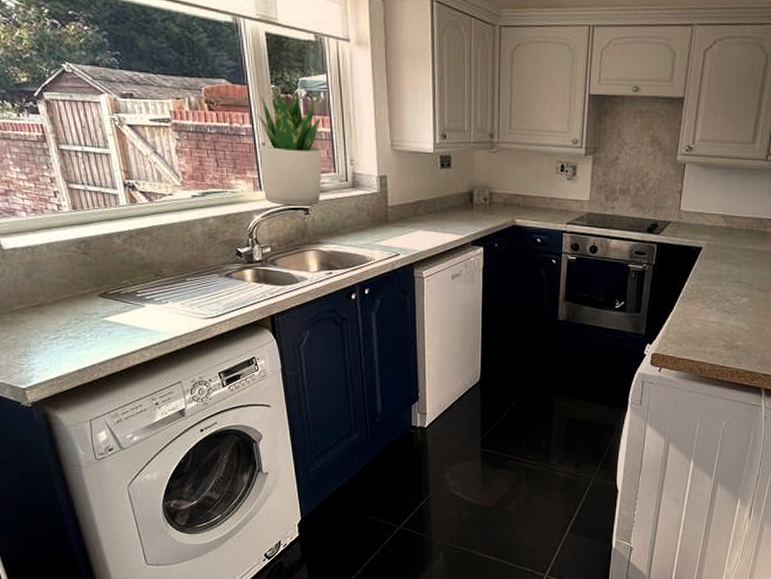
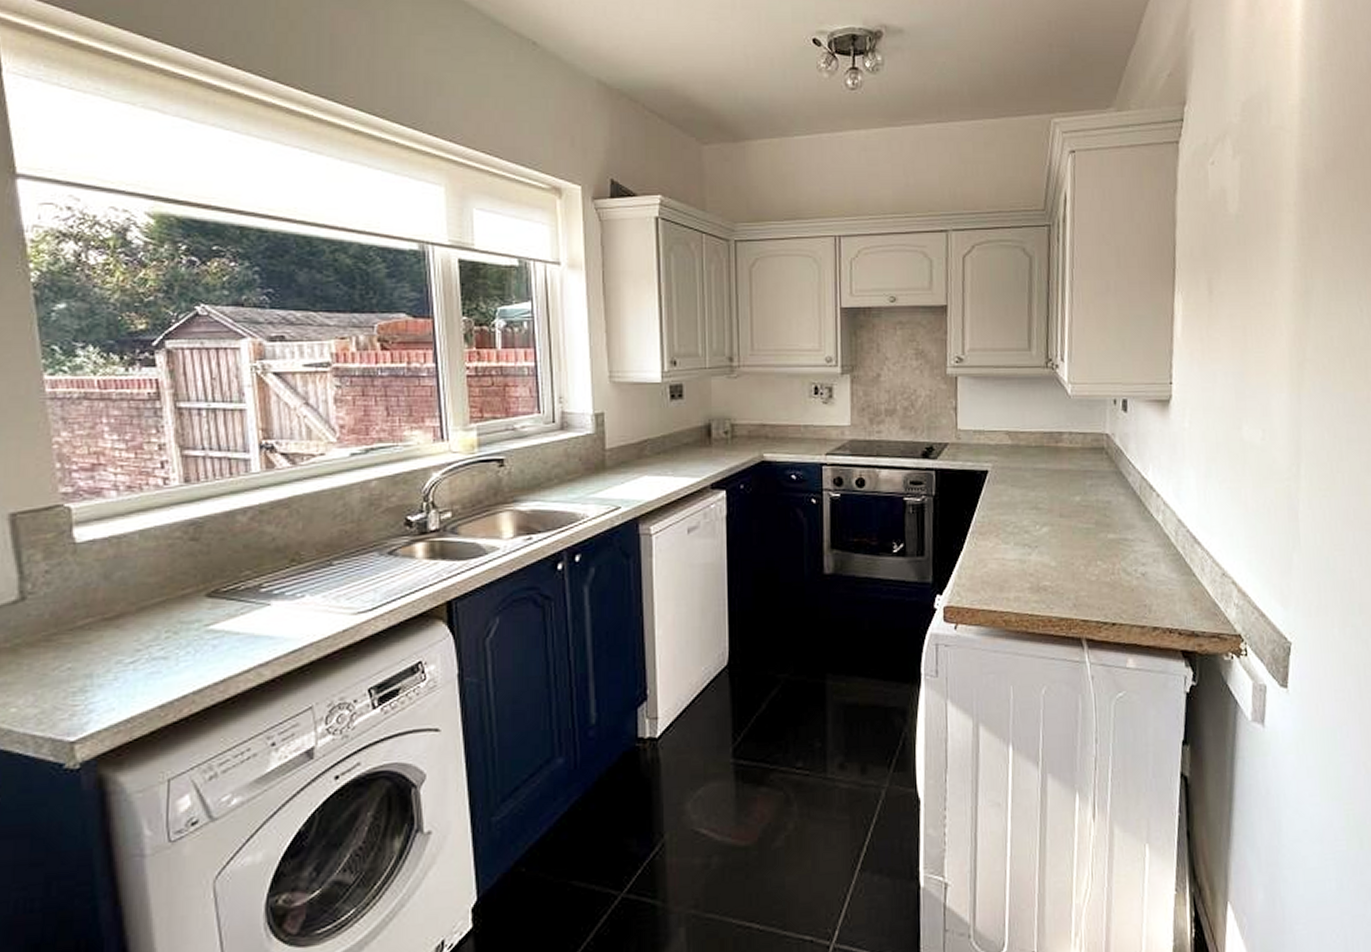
planter: present [257,89,322,206] -> none [443,320,525,458]

